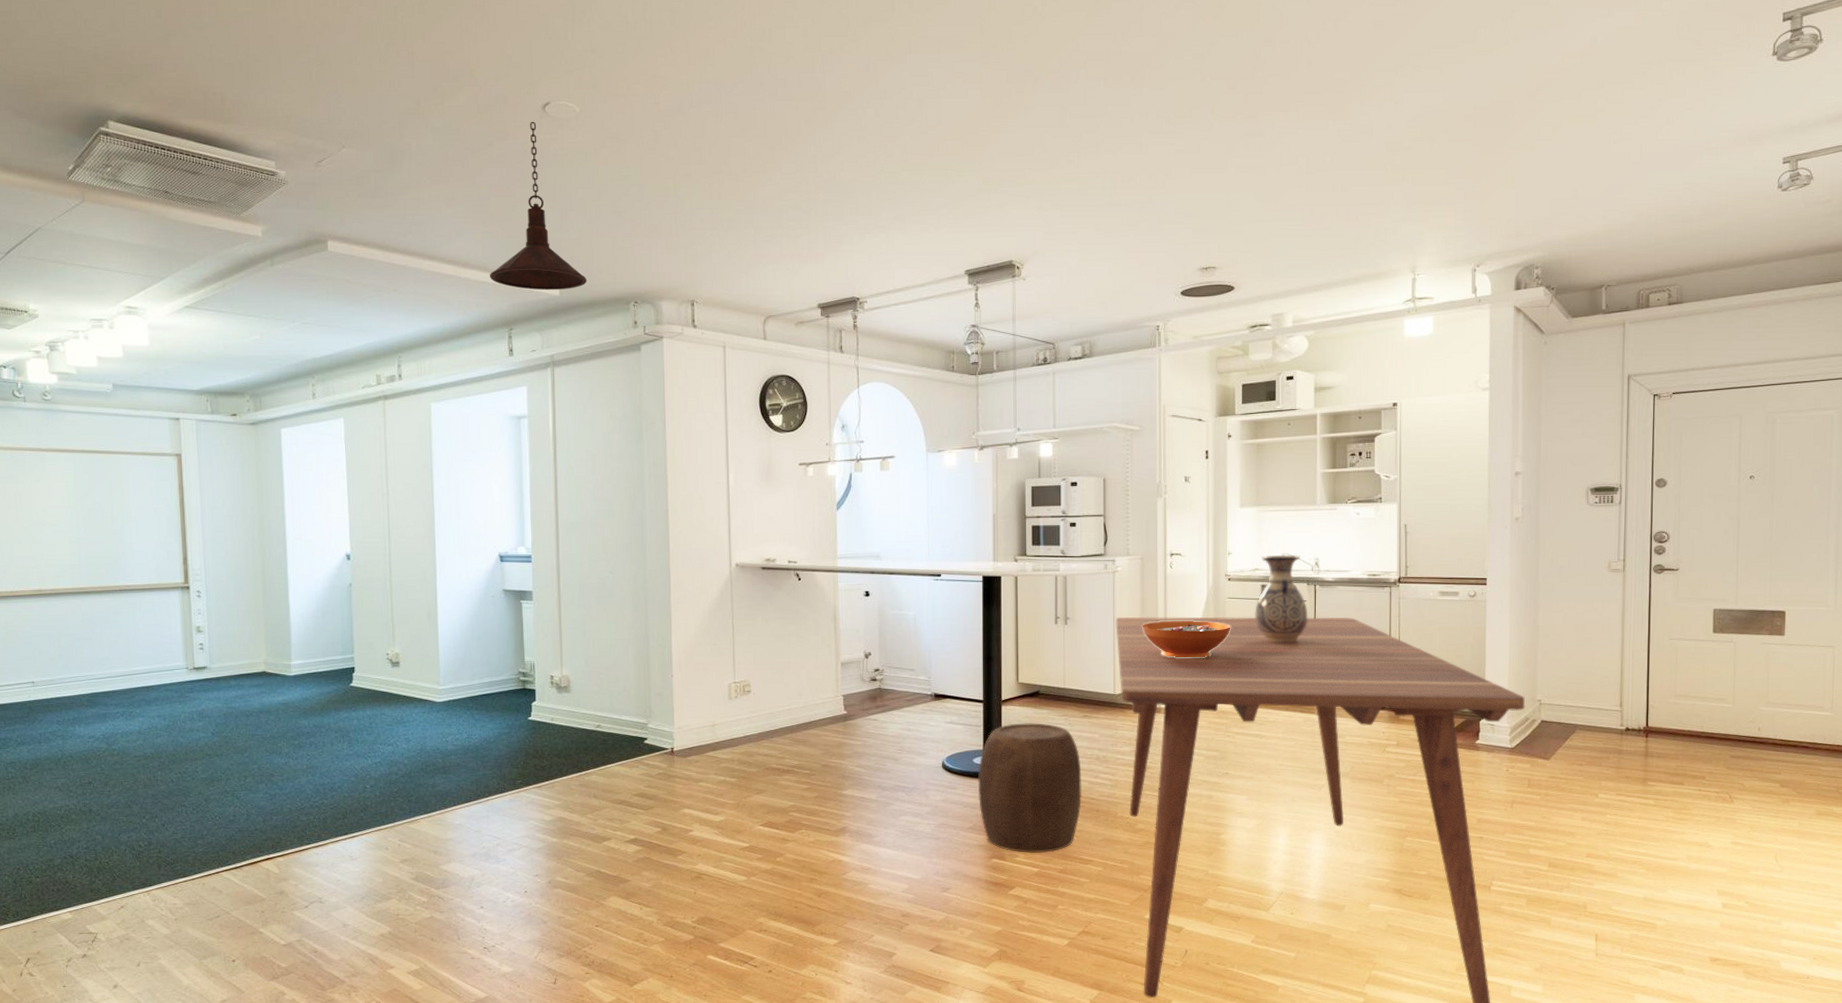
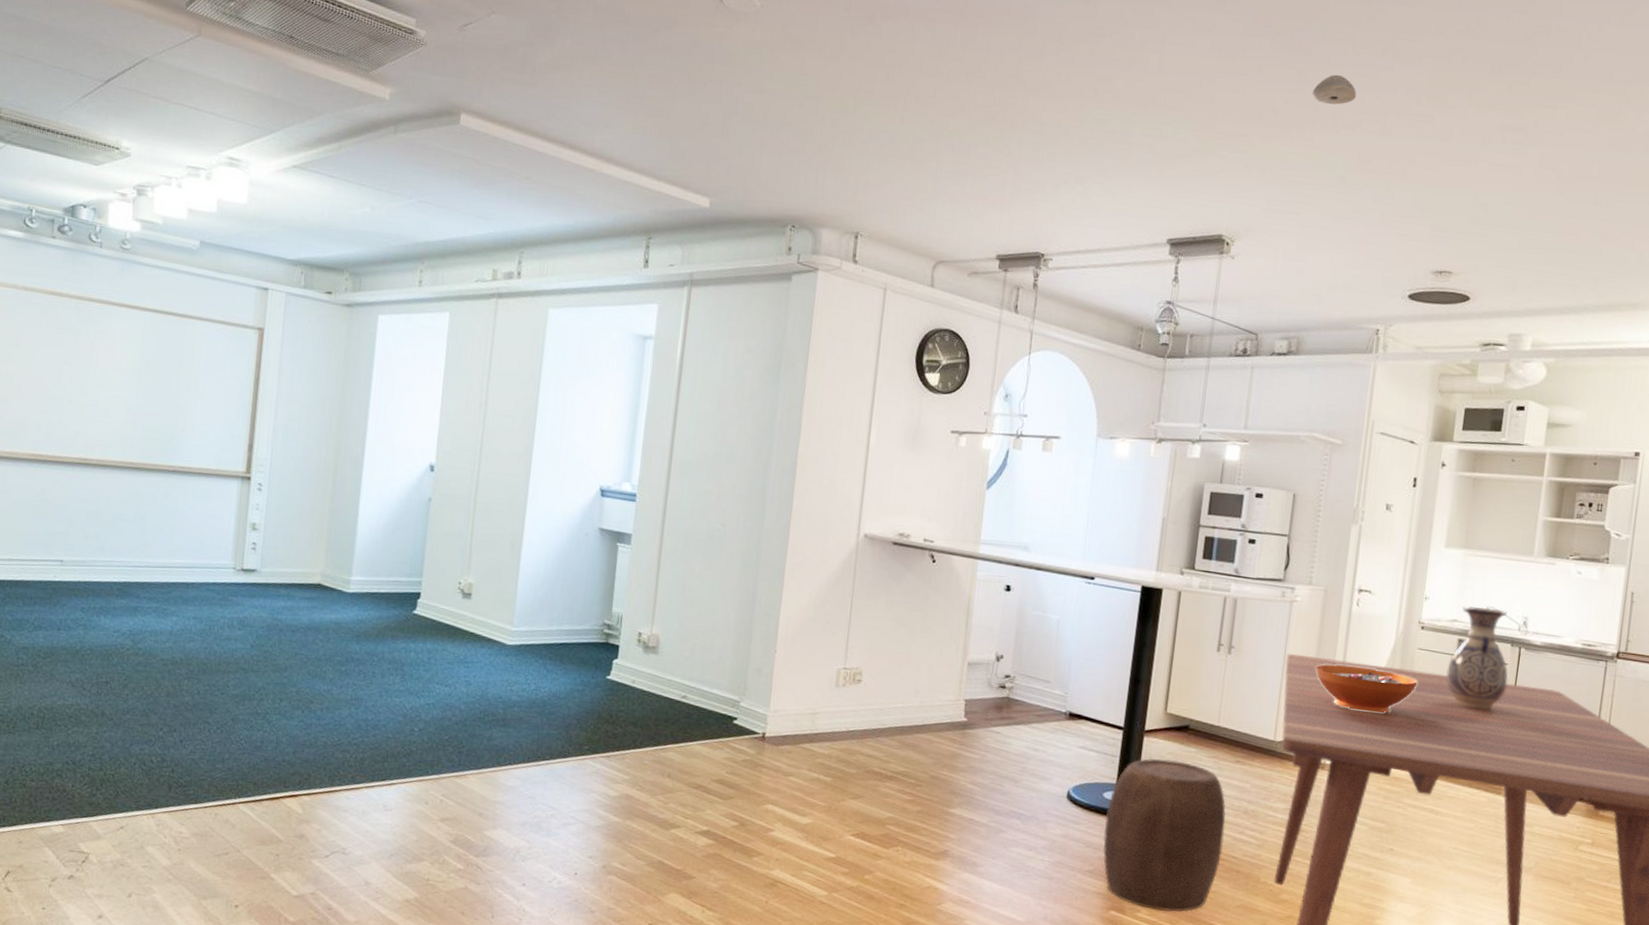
pendant light: present [489,121,587,291] -> none [634,11,743,202]
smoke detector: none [1074,107,1114,133] -> present [1311,75,1357,105]

